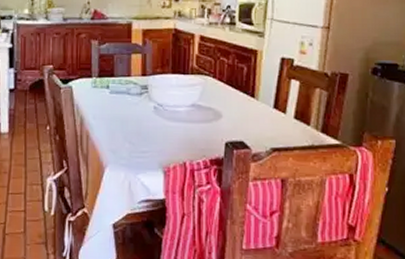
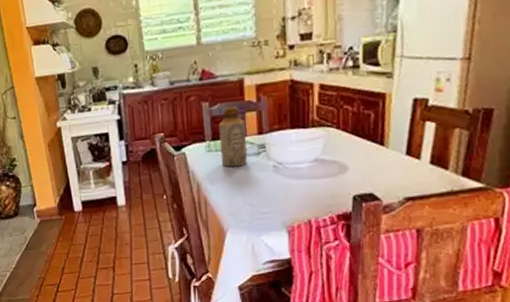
bottle: none [105,47,130,105] -> present [218,106,247,168]

